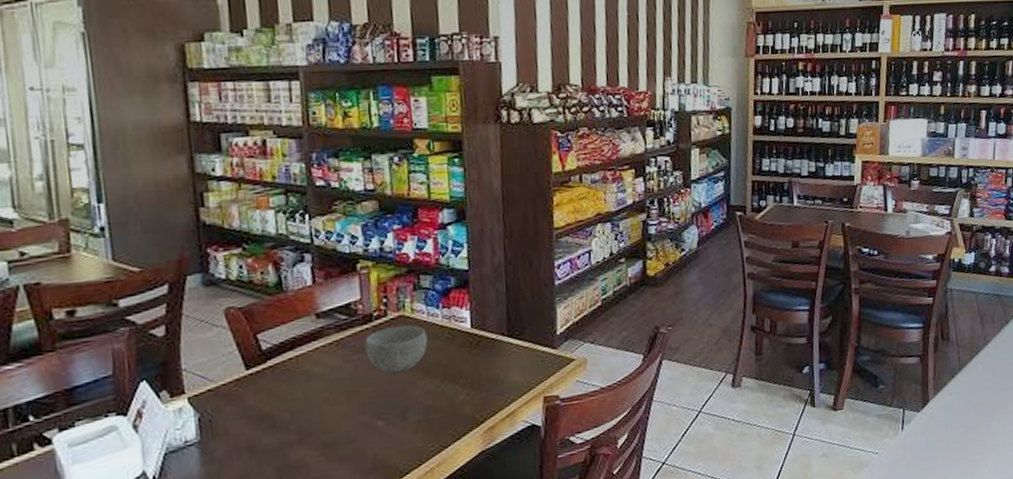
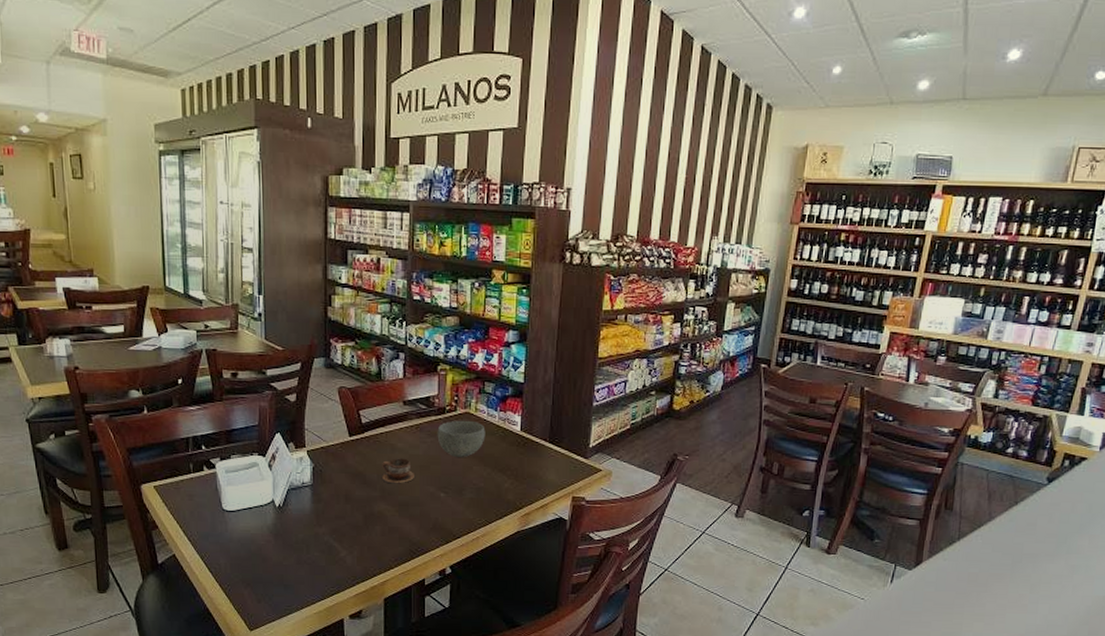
cup: none [295,385,342,422] -> present [382,458,416,484]

